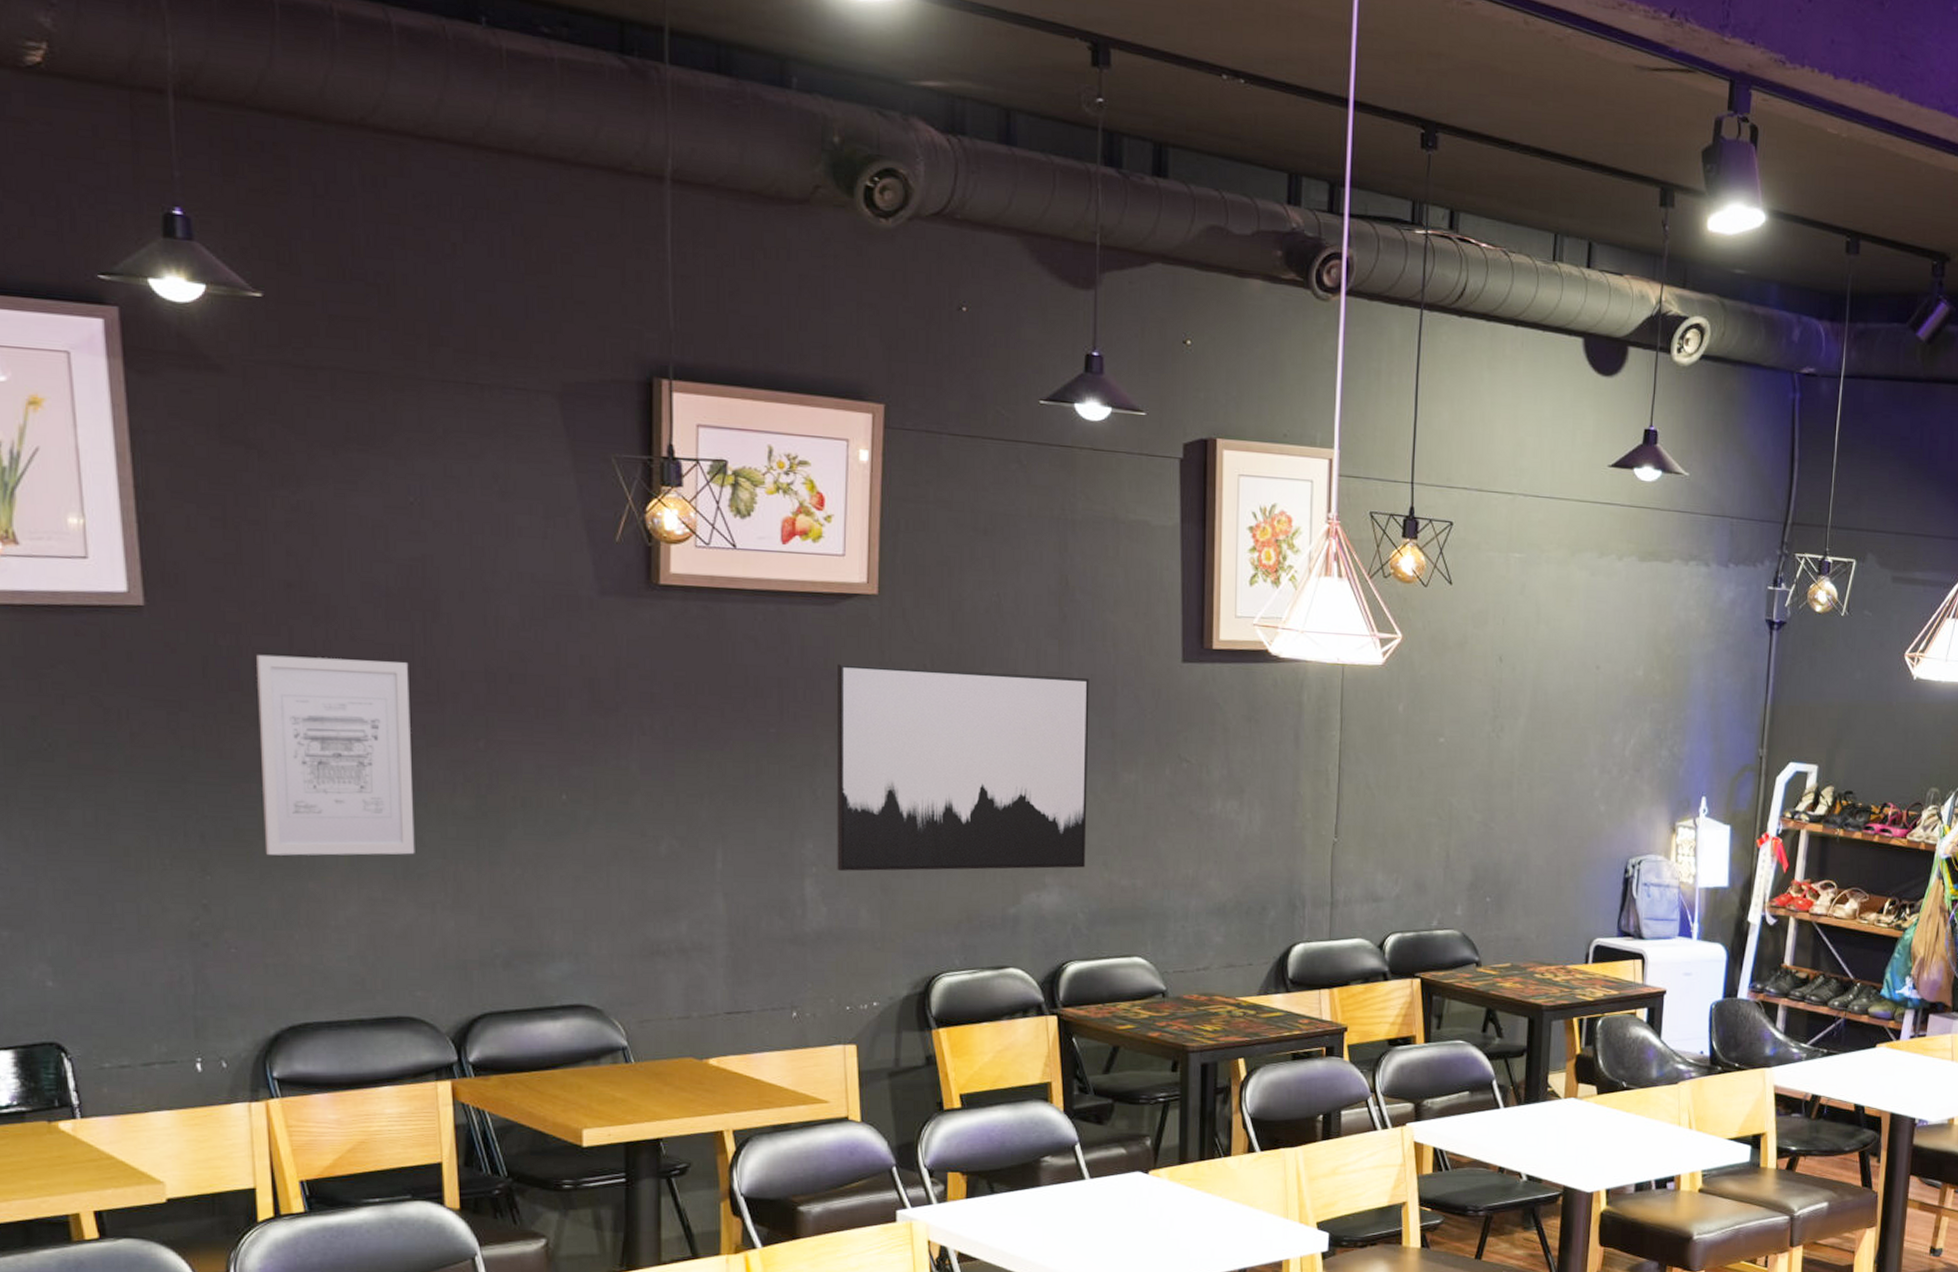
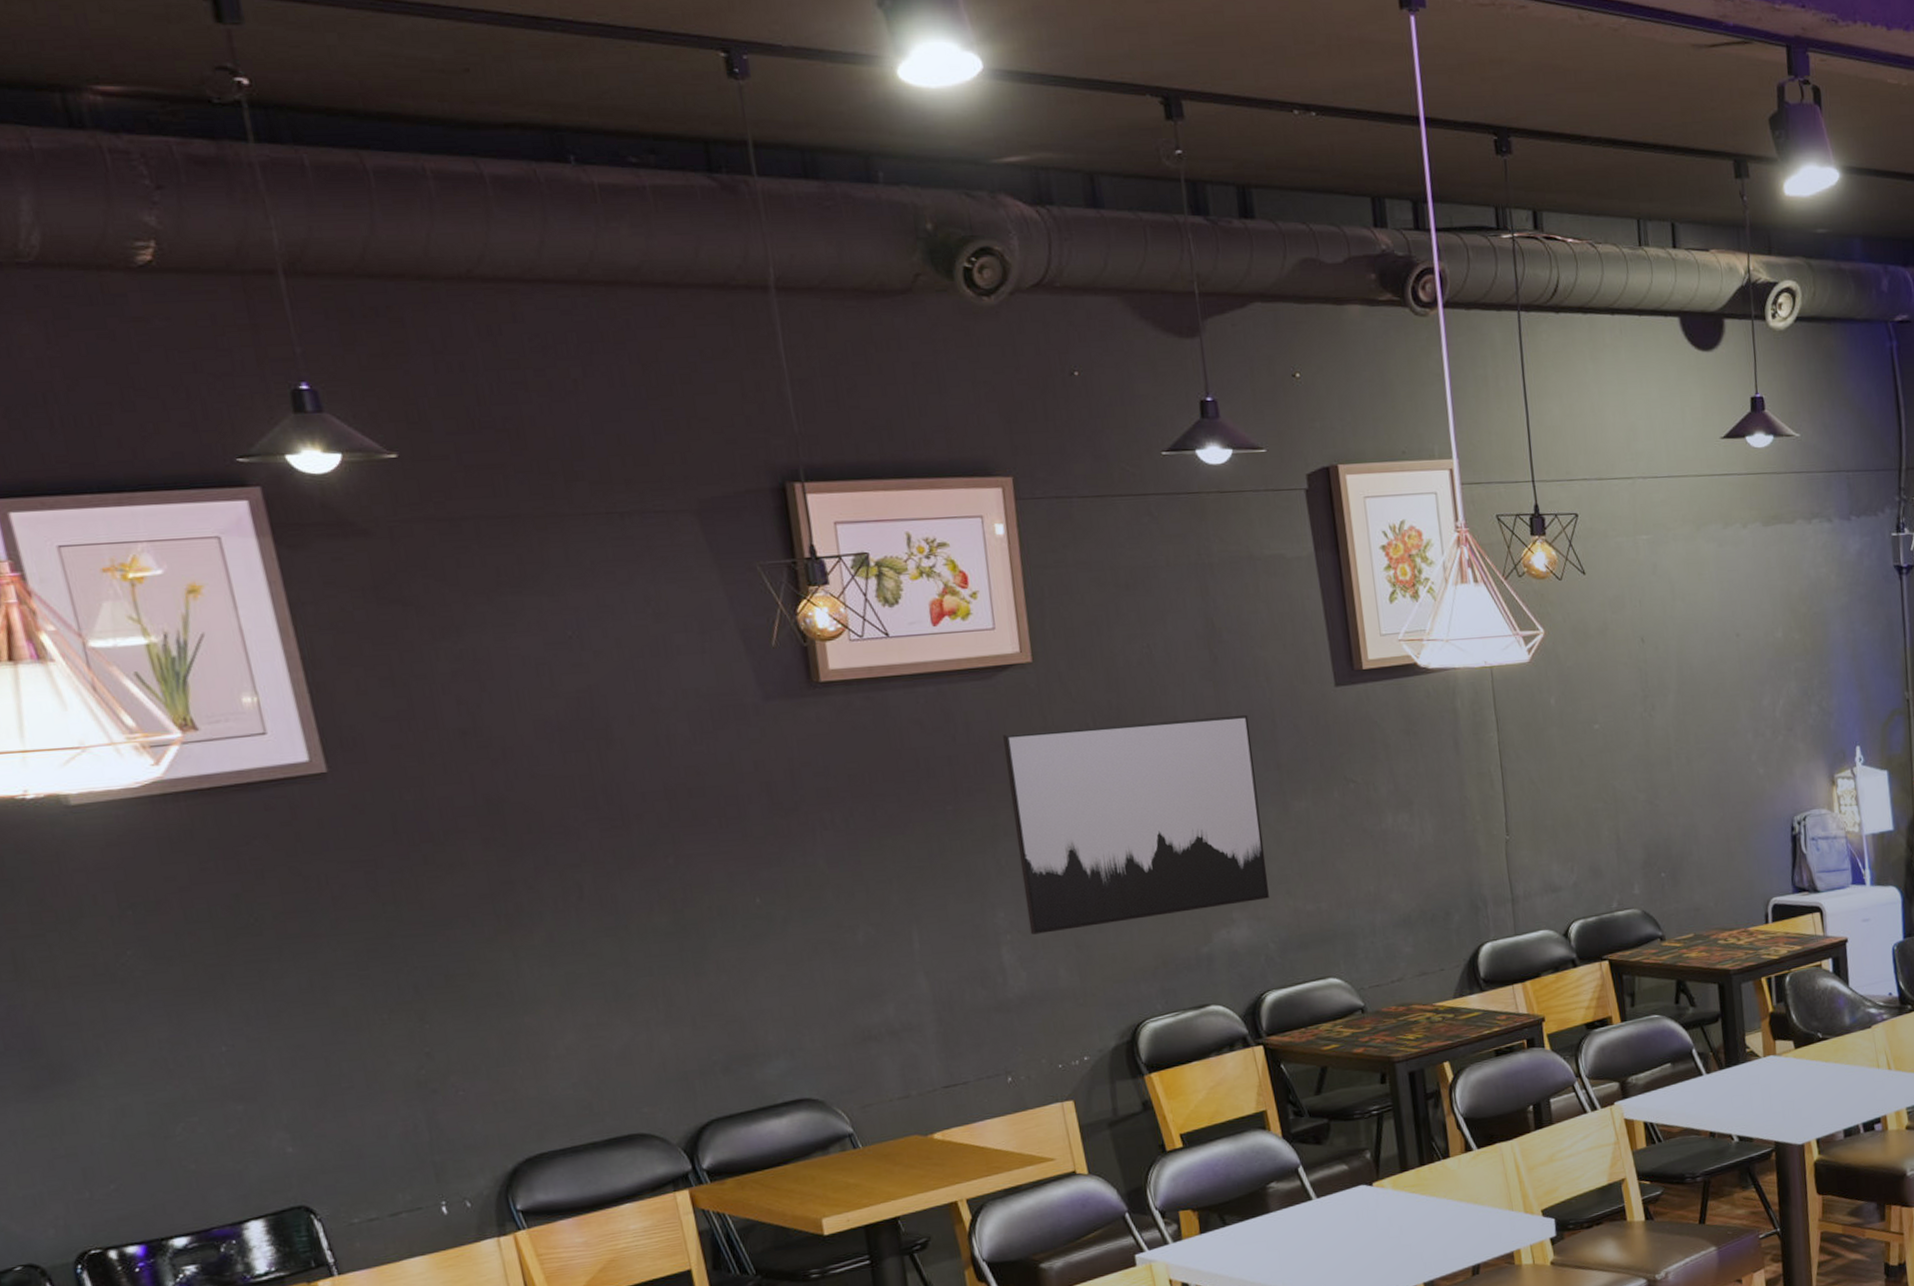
wall art: present [256,654,415,856] -> none [442,792,623,996]

